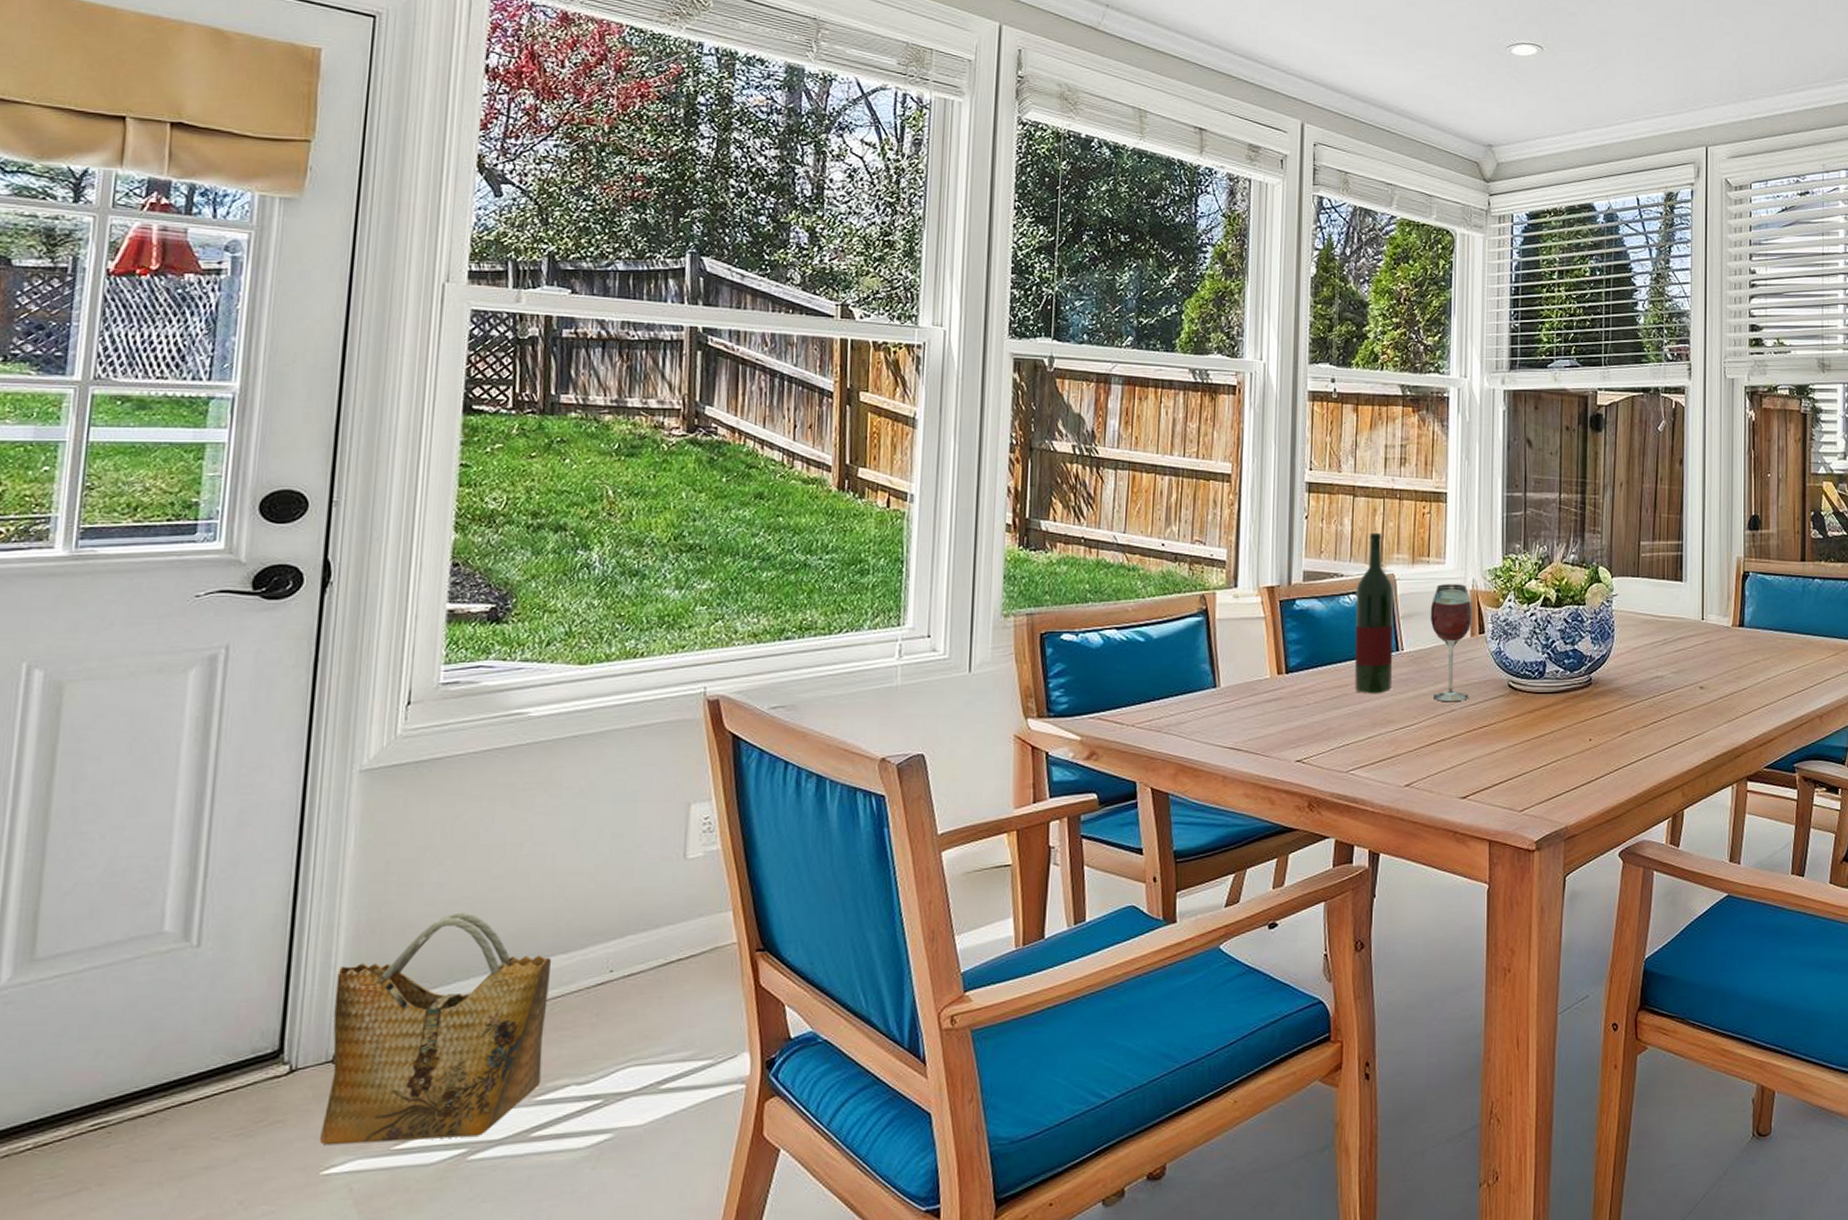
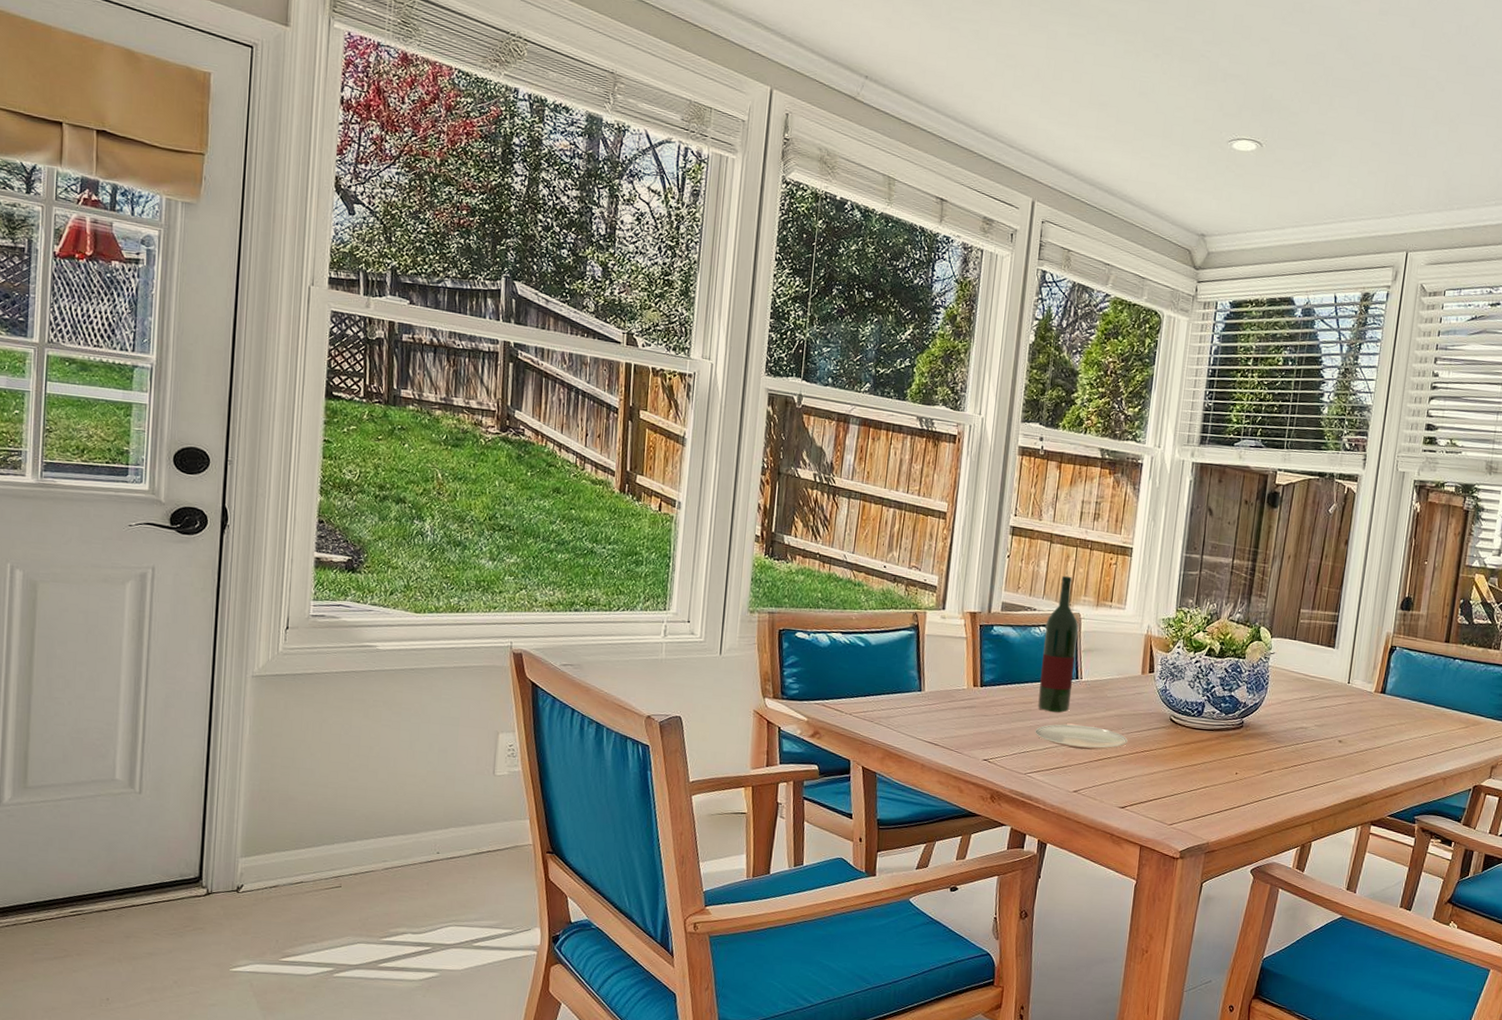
grocery bag: present [319,911,552,1146] -> none [229,793,394,960]
plate: none [1354,705,1462,735] -> present [1035,724,1128,750]
wineglass: present [1430,584,1473,702] -> none [1103,626,1146,728]

